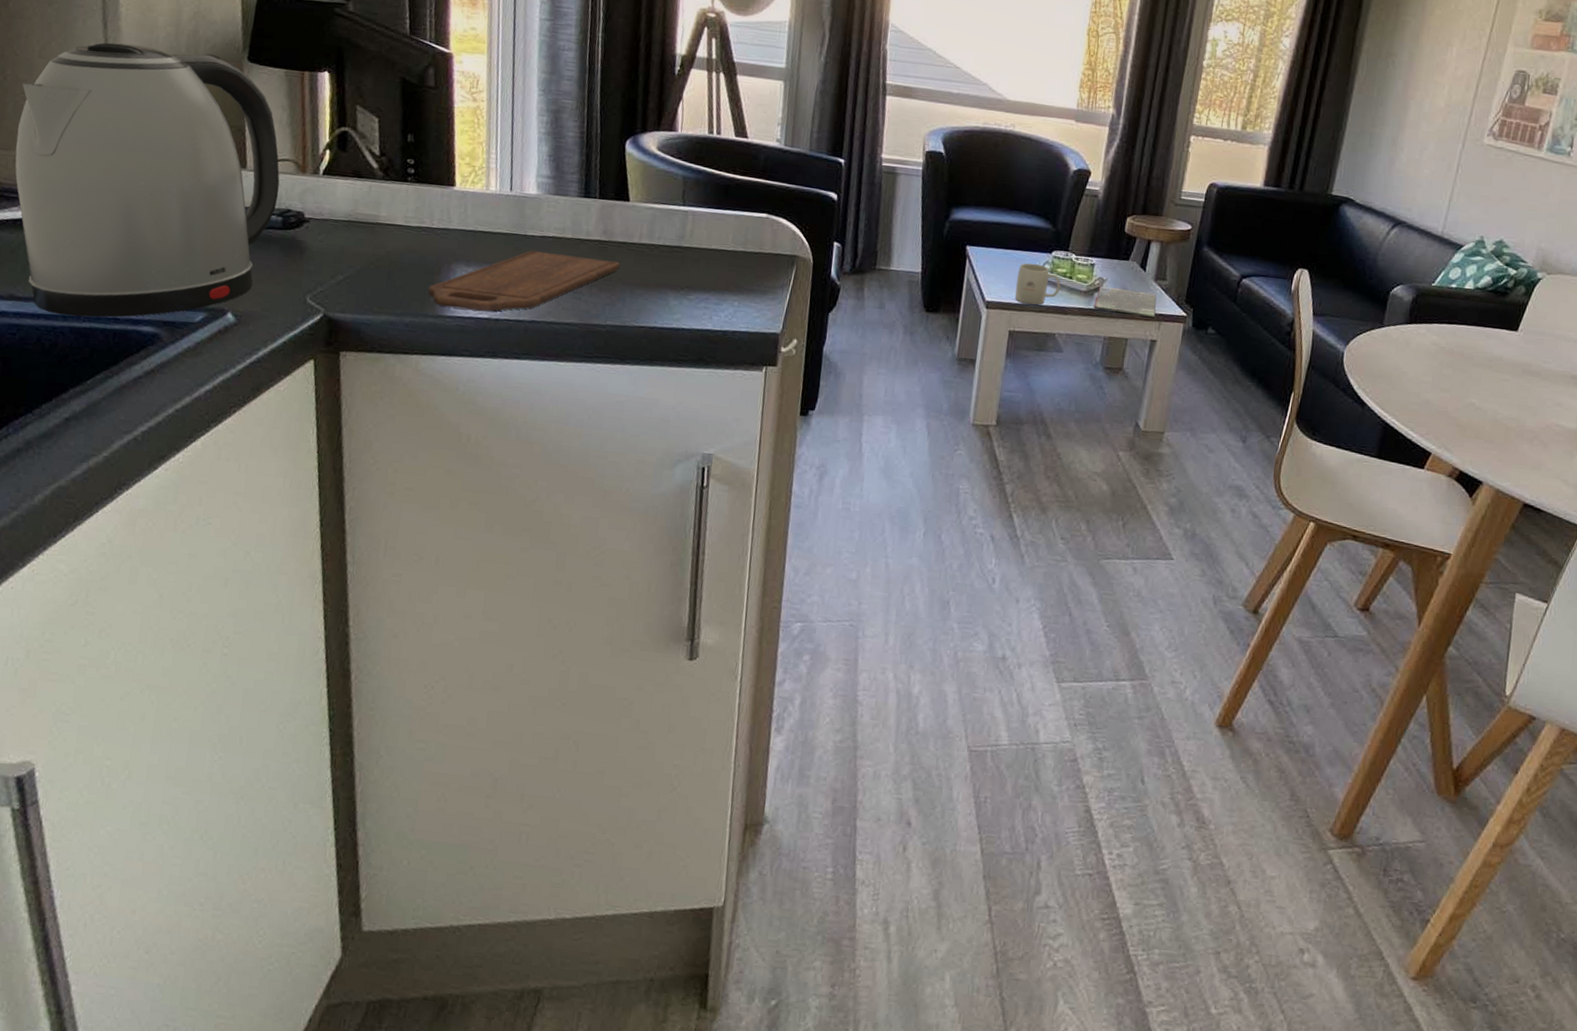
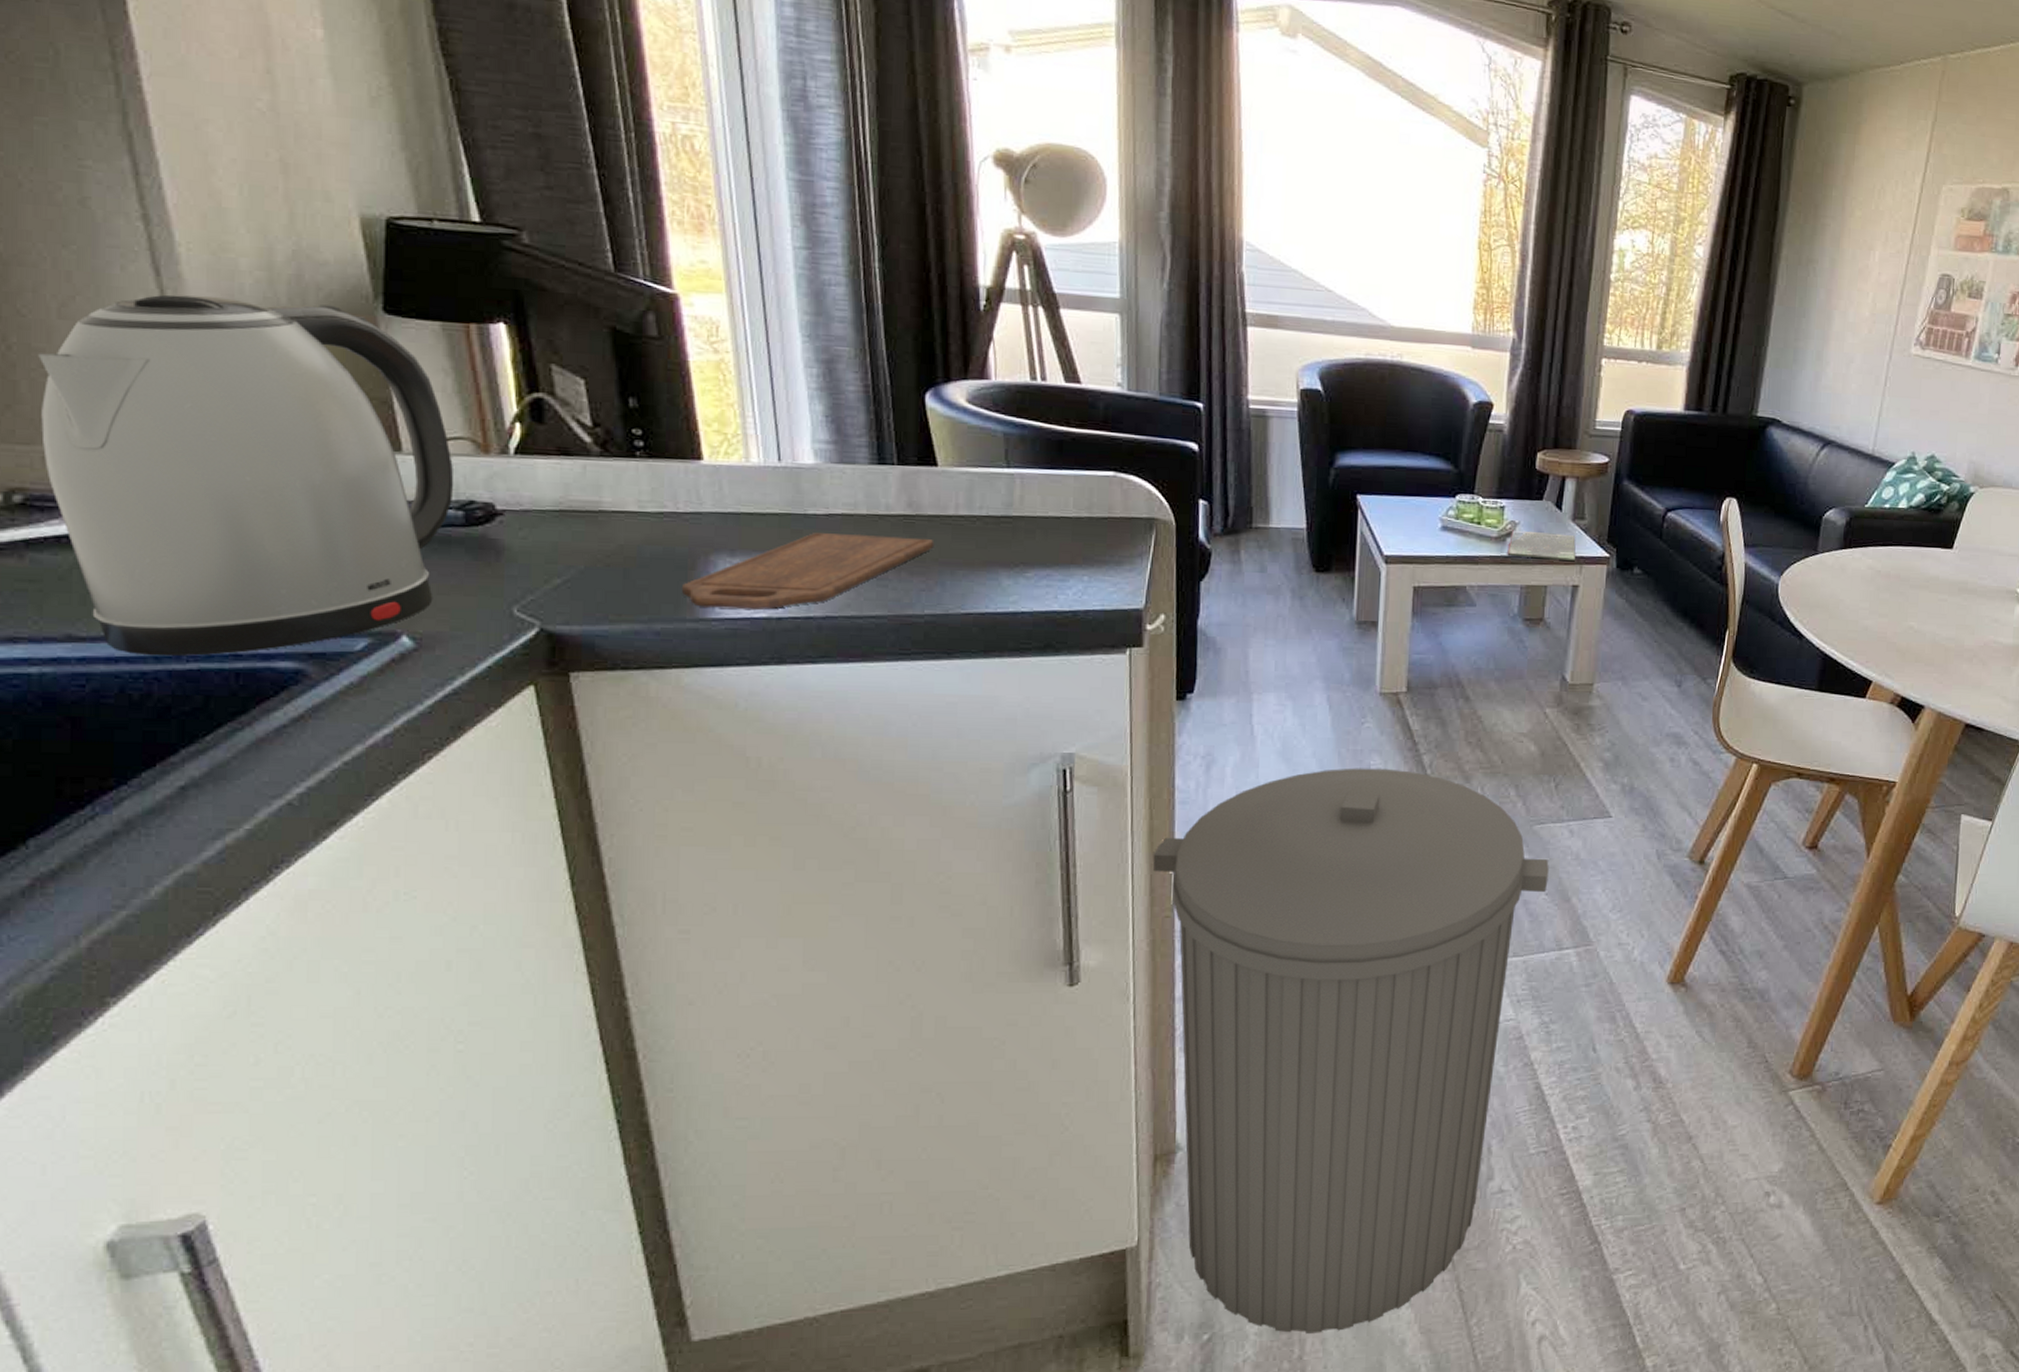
trash can: none [766,489,1112,1018] -> present [1153,768,1549,1334]
mug: present [1015,263,1061,305] -> none [1417,509,1468,557]

